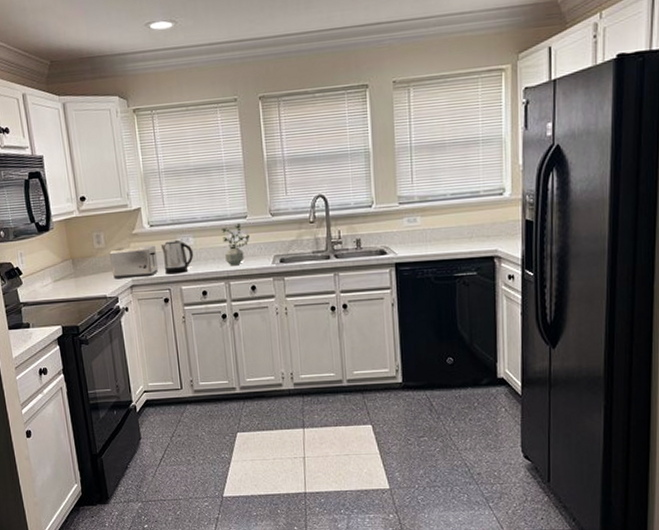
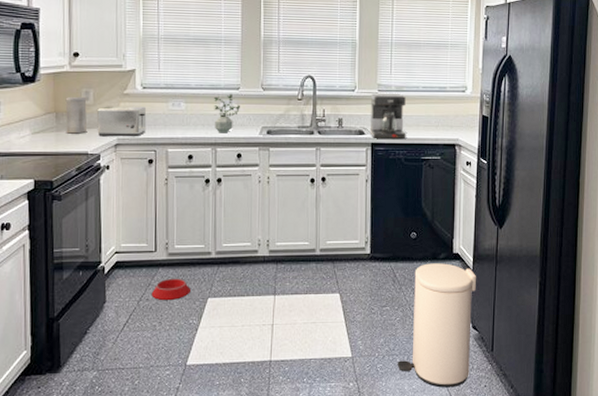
canister: none [79,240,103,279] -> present [65,96,88,134]
kettle: present [160,239,194,275] -> none [151,103,184,137]
pet bowl: none [182,414,219,436] -> present [151,278,190,300]
coffee maker: none [391,205,435,257] -> present [369,93,406,139]
pedal bin: none [439,389,526,520] -> present [397,263,476,388]

